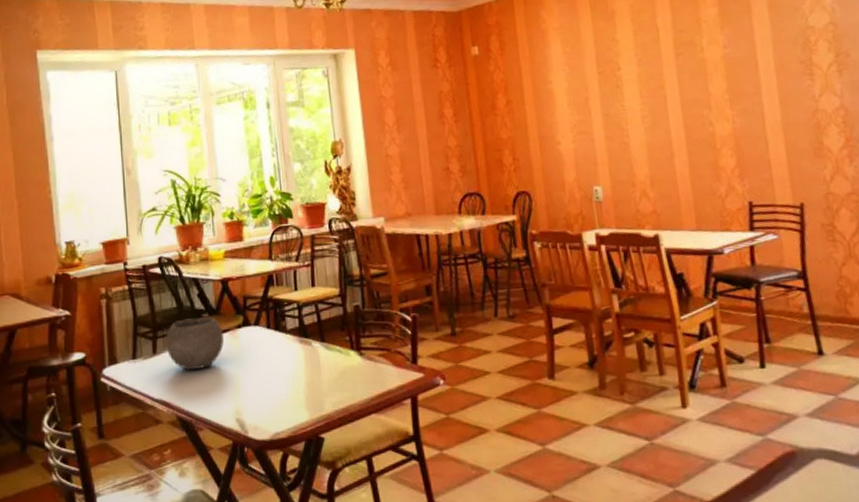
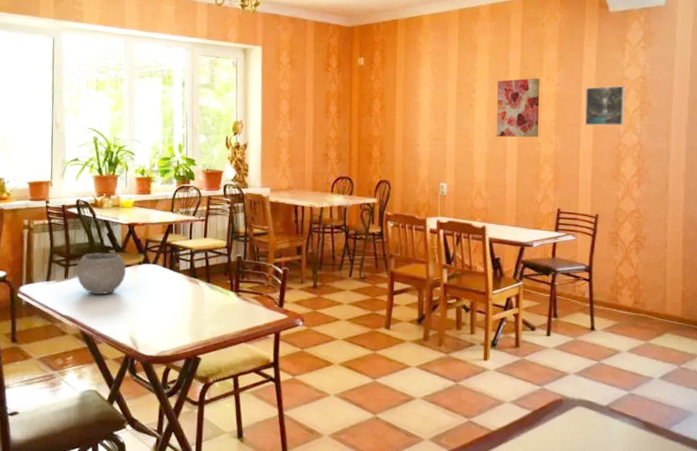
wall art: none [647,42,709,121] -> present [496,78,540,138]
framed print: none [761,37,819,93] -> present [584,85,626,127]

